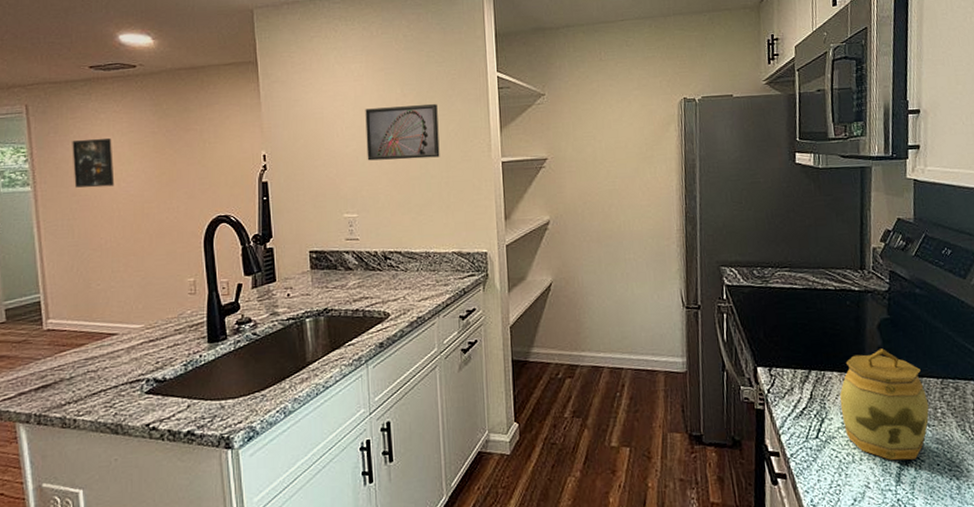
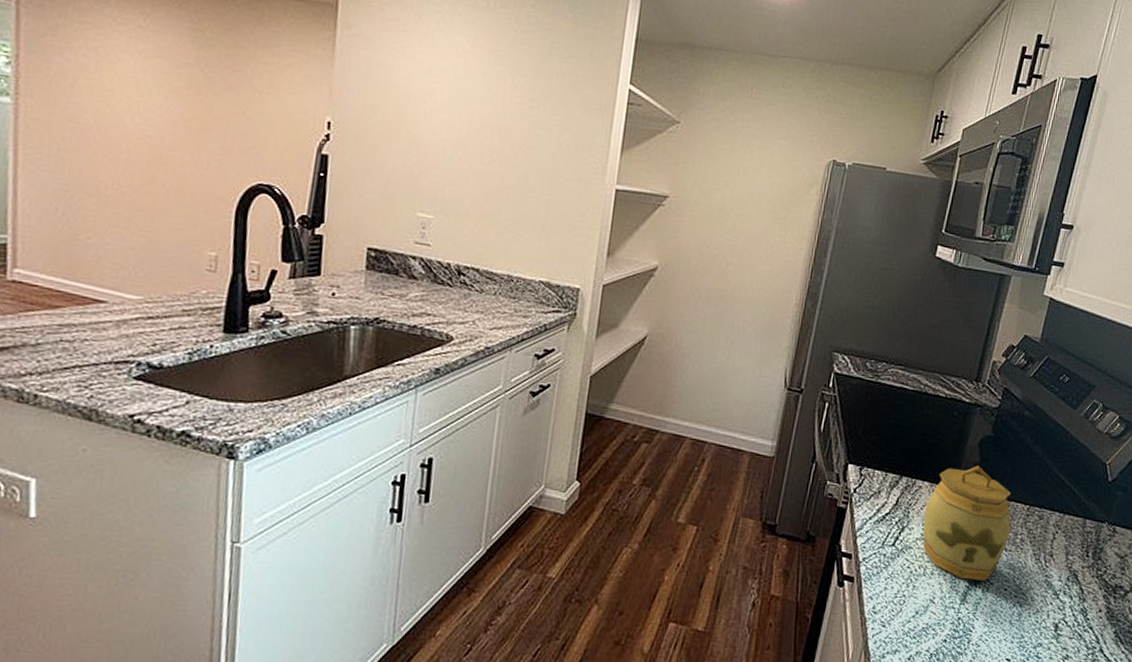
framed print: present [72,138,115,188] -> none [72,51,131,120]
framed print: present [365,103,440,161] -> none [456,93,552,169]

